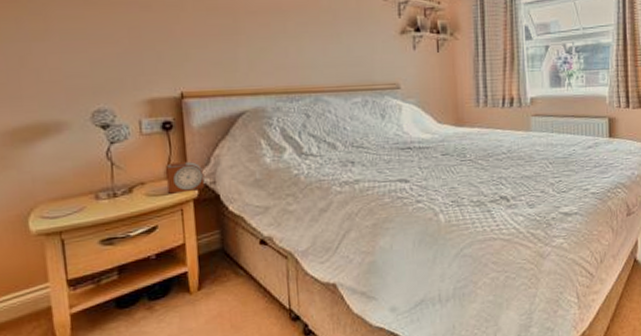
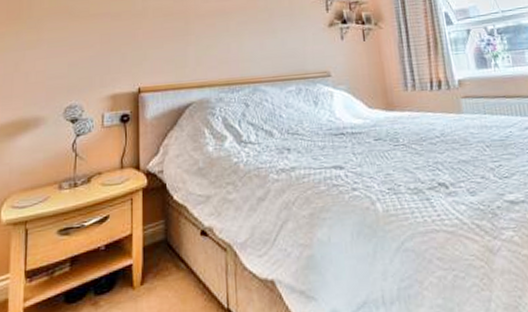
alarm clock: present [166,161,205,194] -> none [121,151,154,183]

